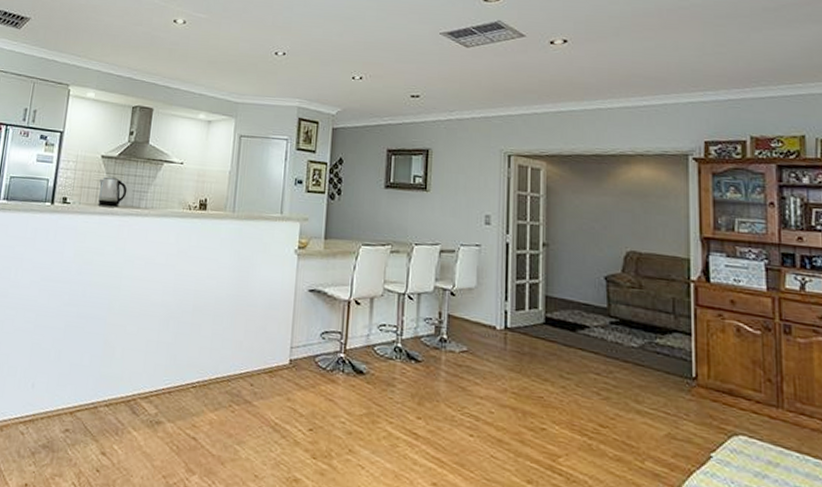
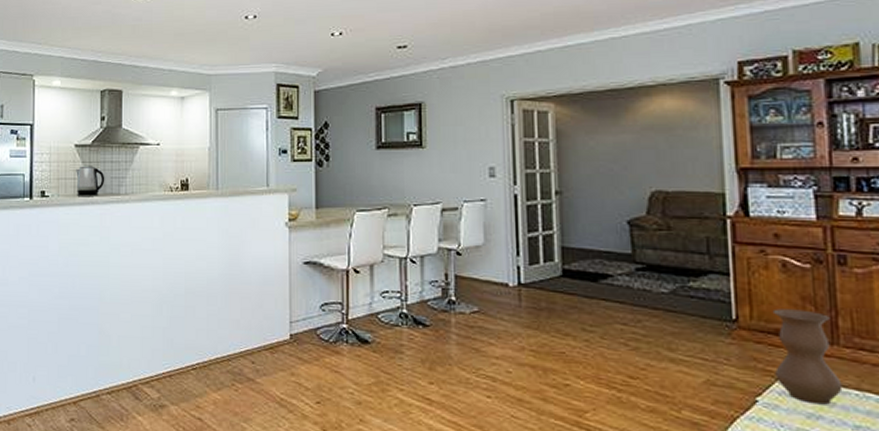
vase: none [727,370,786,465] -> present [772,309,843,405]

